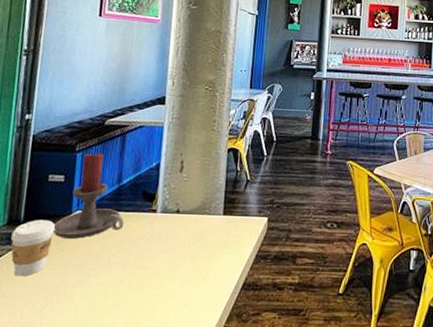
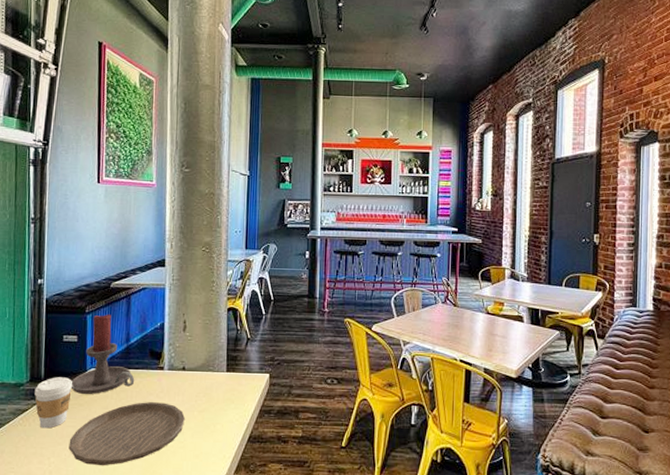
plate: none [45,247,177,318] -> present [69,402,186,466]

